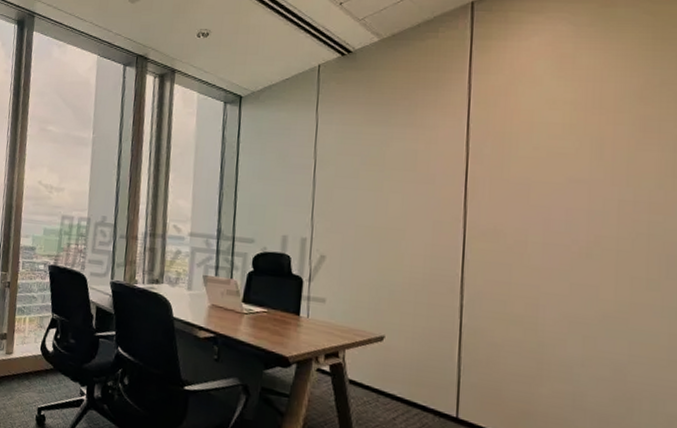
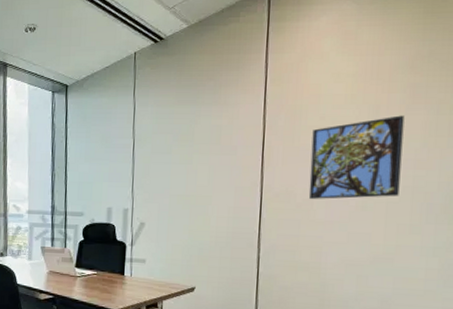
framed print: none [521,150,635,245] -> present [308,115,405,199]

